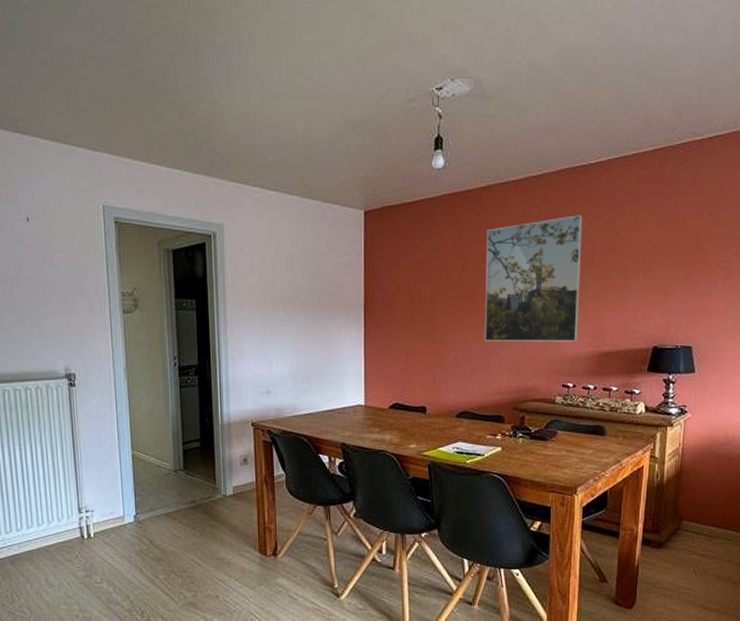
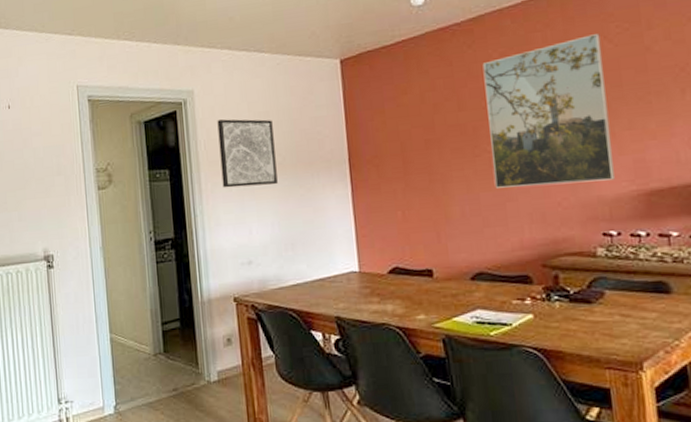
wall art: none [245,256,299,323] -> present [217,119,278,188]

